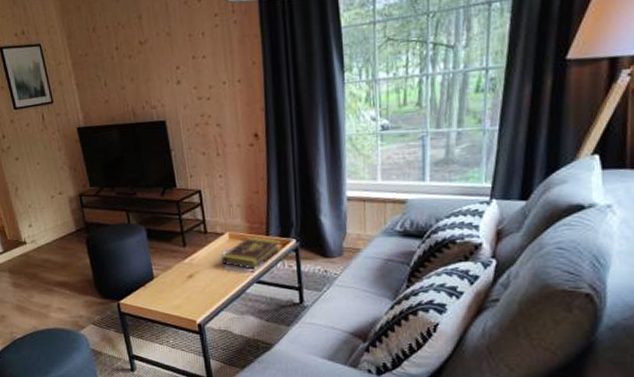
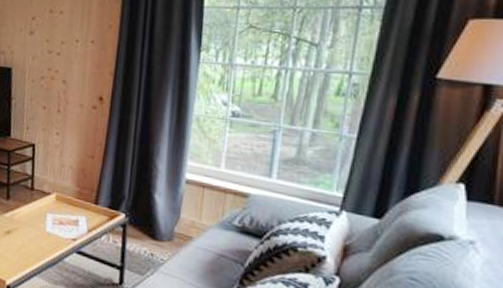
book: present [221,237,280,270] -> none [43,202,108,238]

